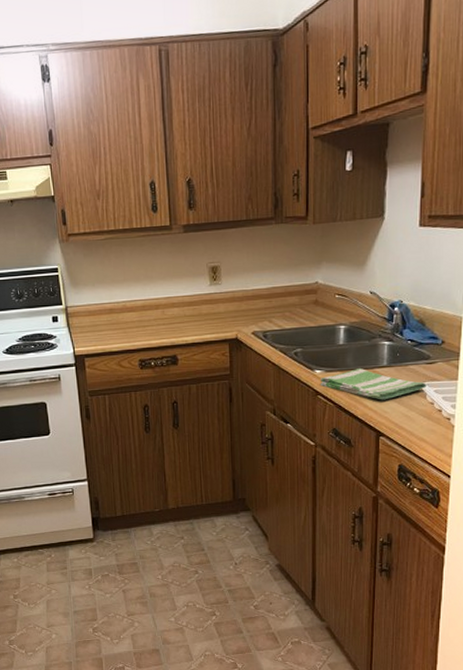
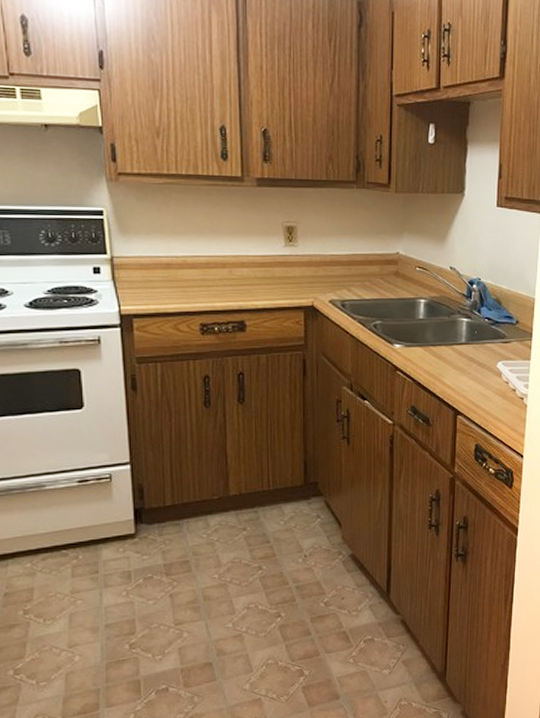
dish towel: present [319,368,426,400] -> none [399,345,502,378]

